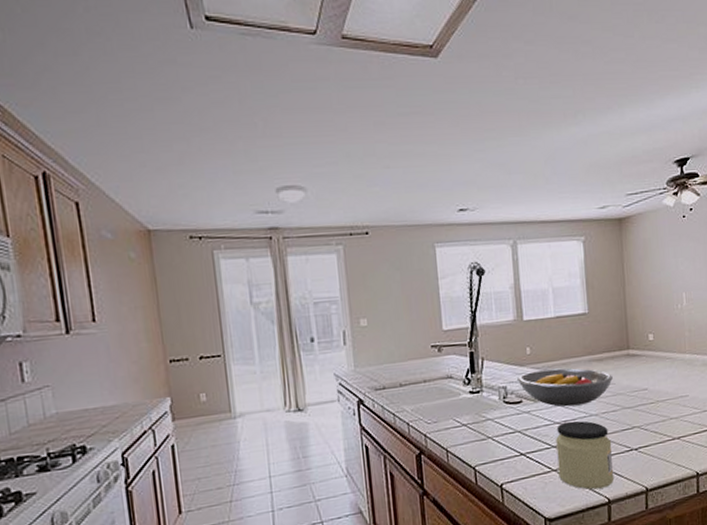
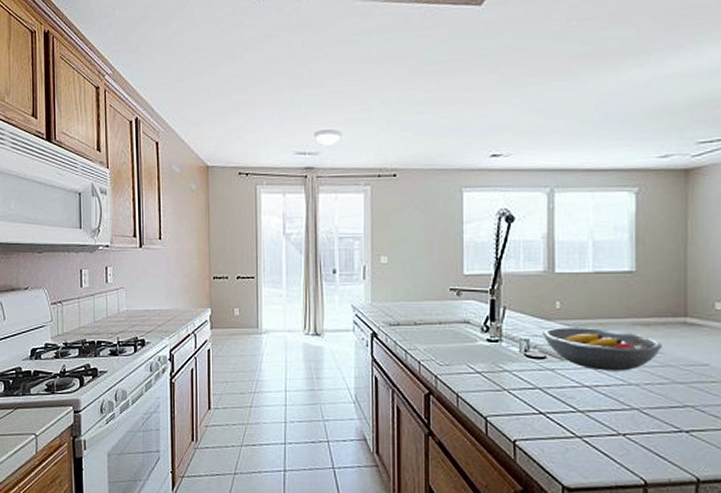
jar: present [556,420,614,490] -> none [583,387,655,468]

